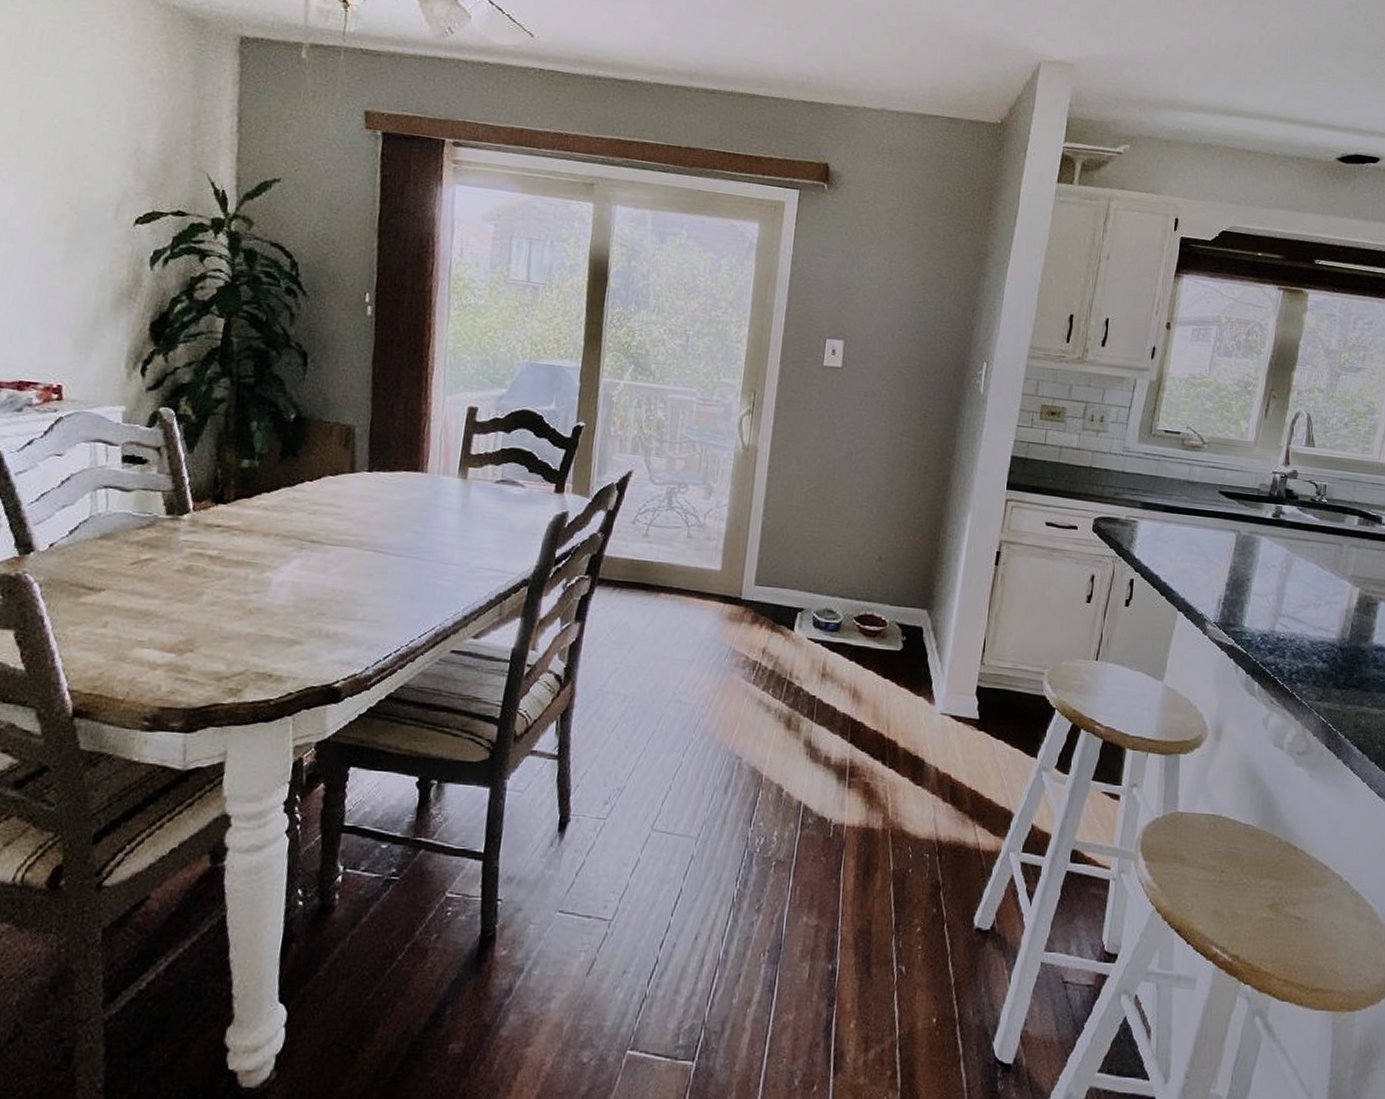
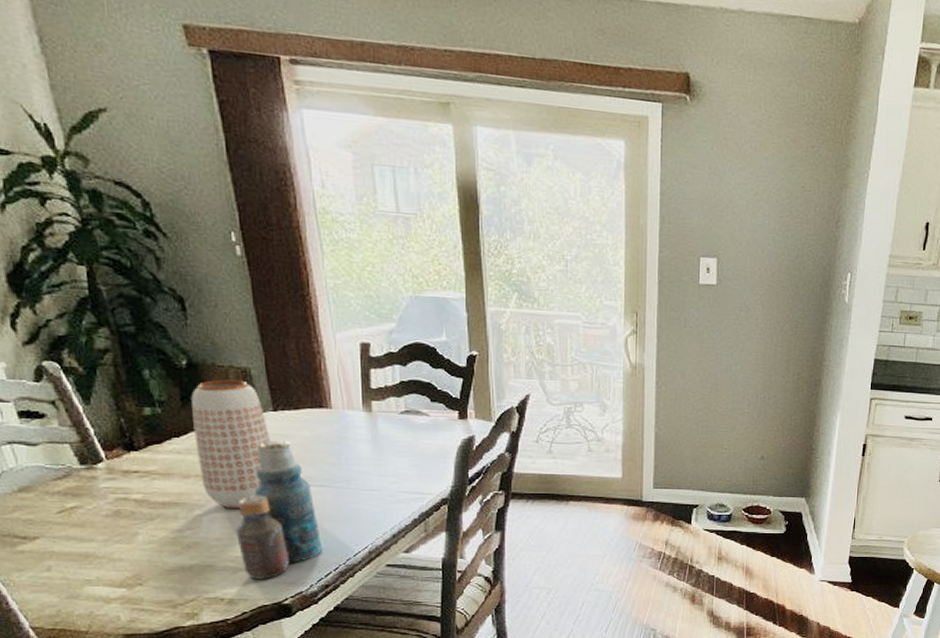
vase: none [280,436,360,574] -> present [191,379,270,508]
bottle: none [301,502,390,657] -> present [236,440,323,580]

